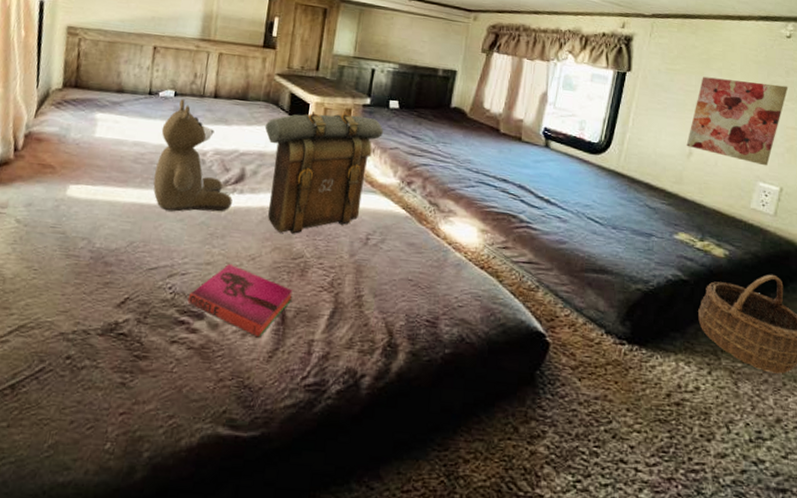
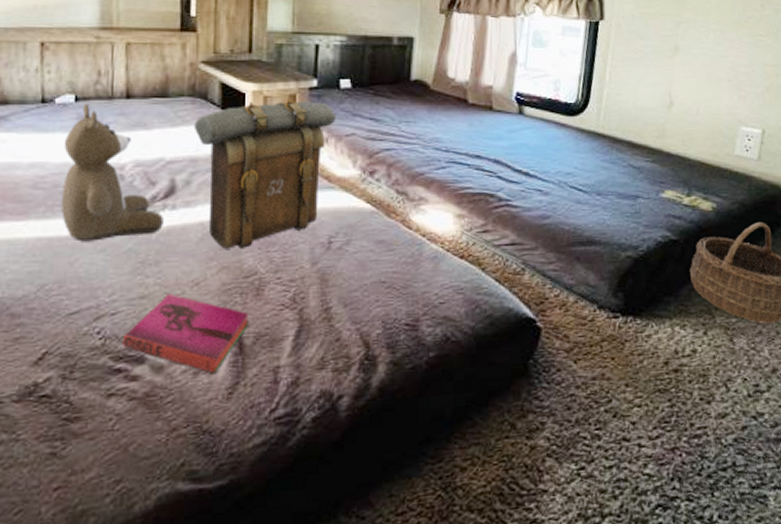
wall art: present [686,76,789,166] -> none [666,18,765,109]

